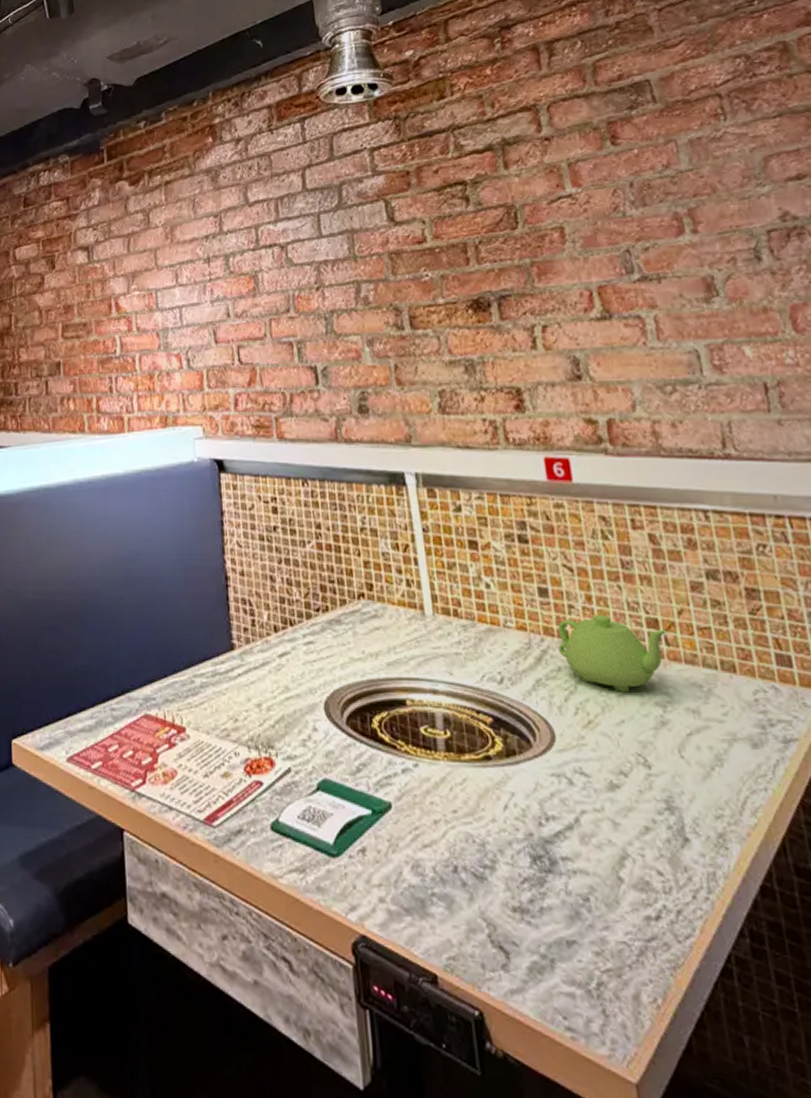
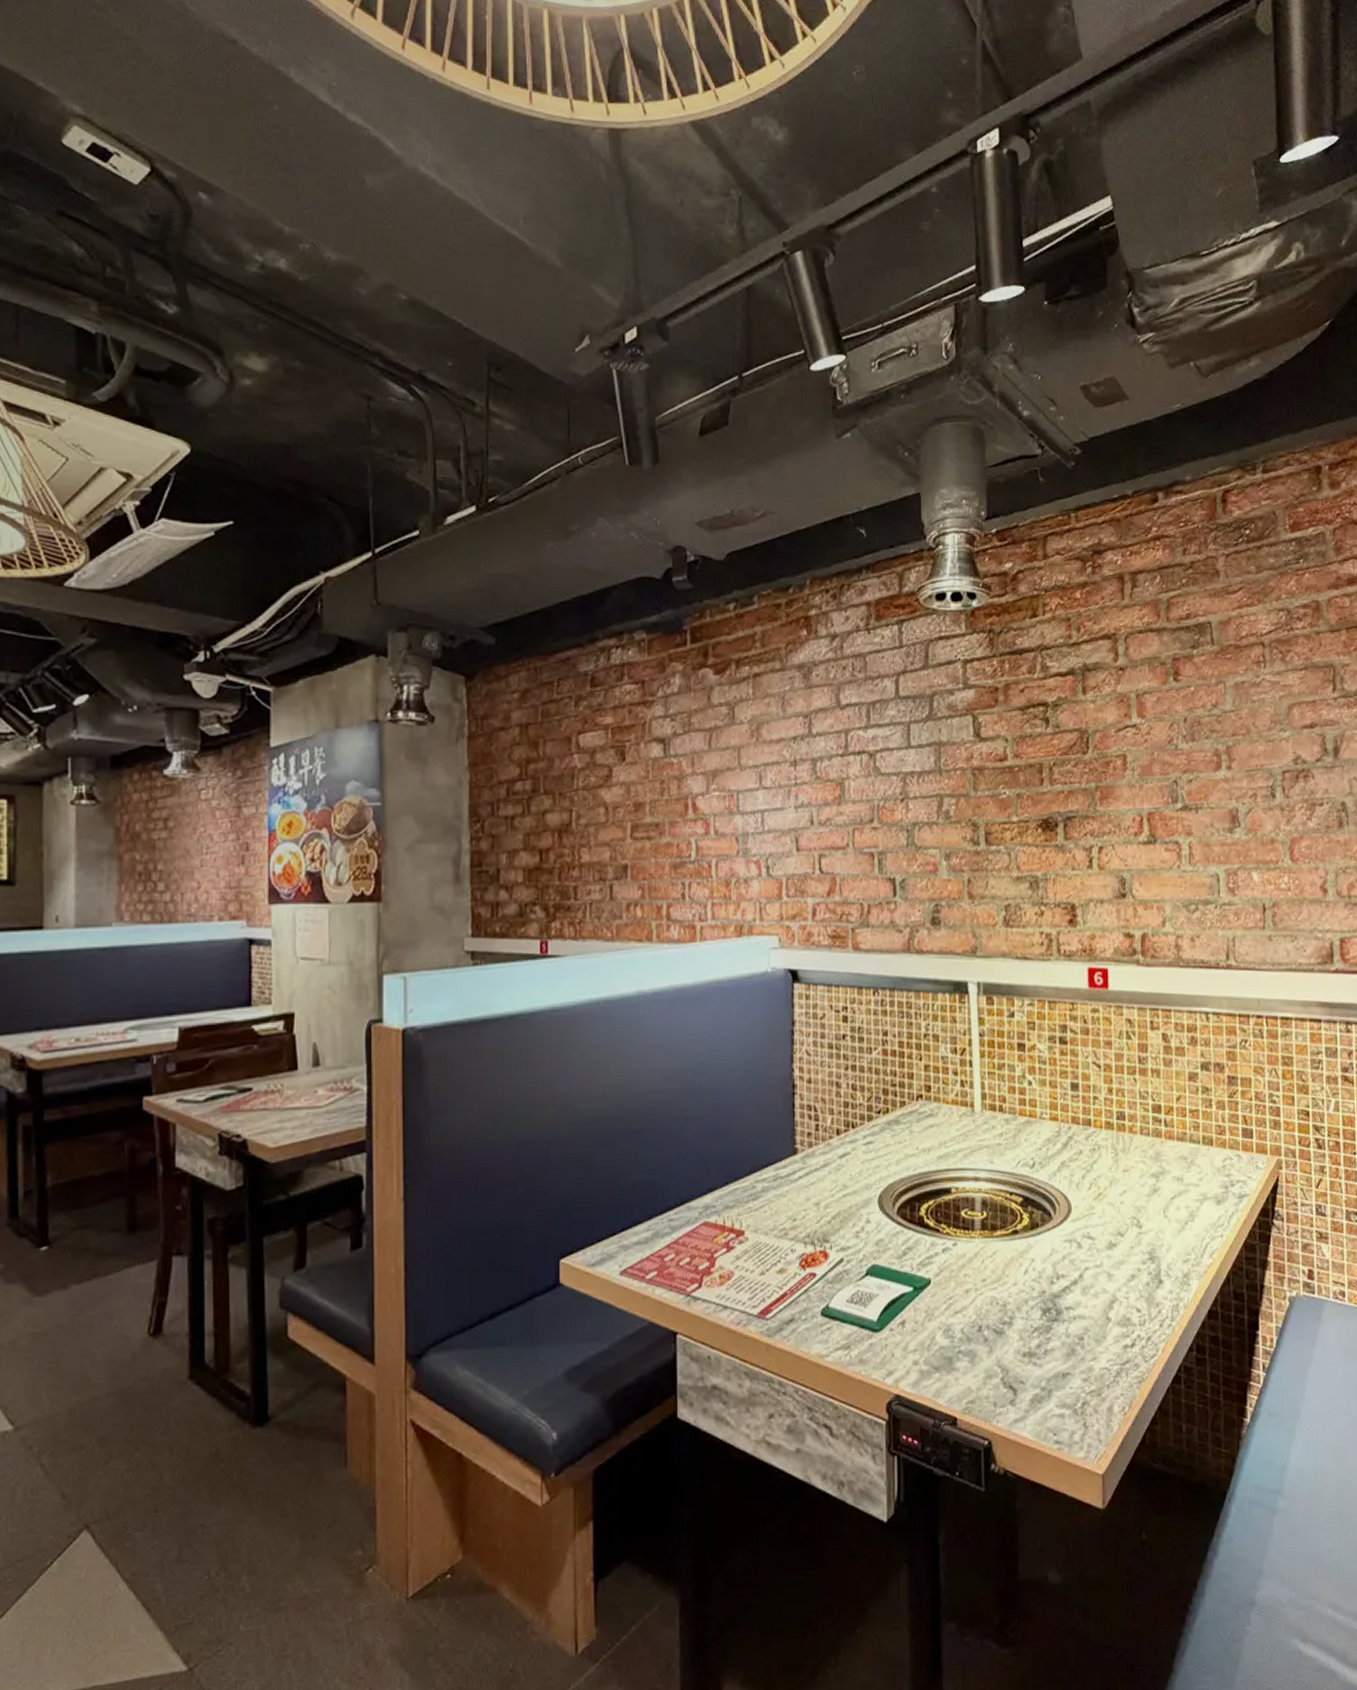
teapot: present [557,613,668,693] -> none [1081,1103,1167,1168]

